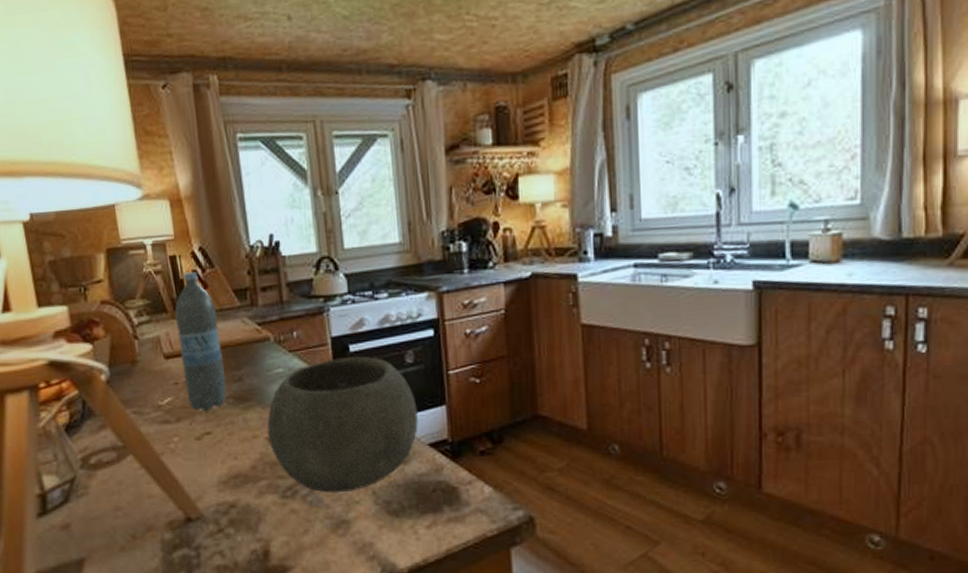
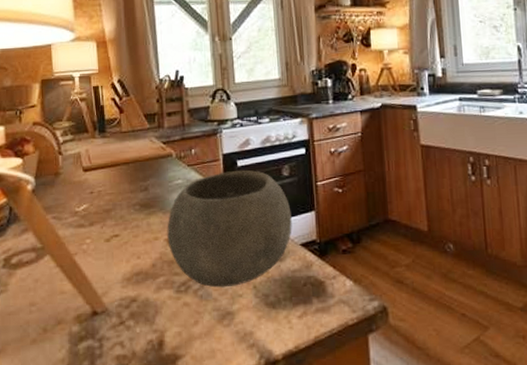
water bottle: present [174,272,227,412] -> none [94,100,134,217]

